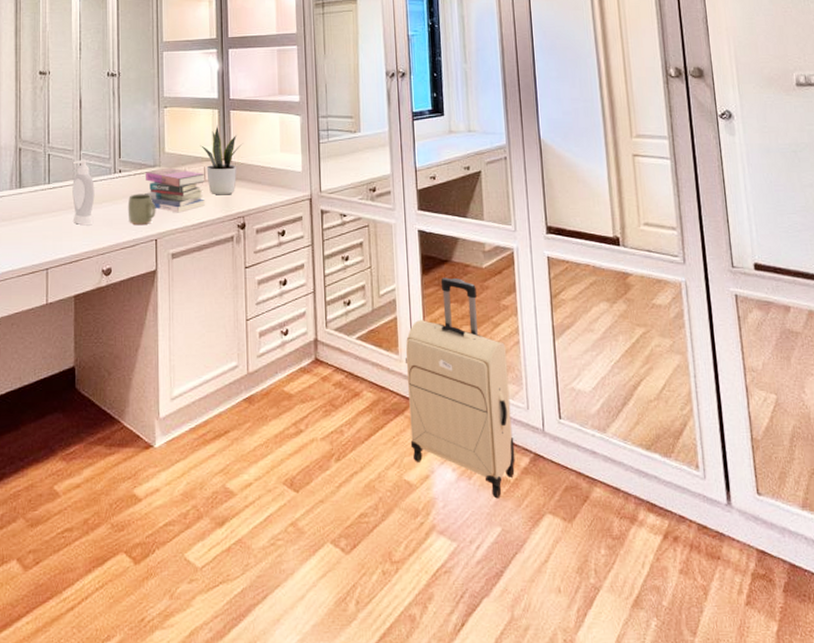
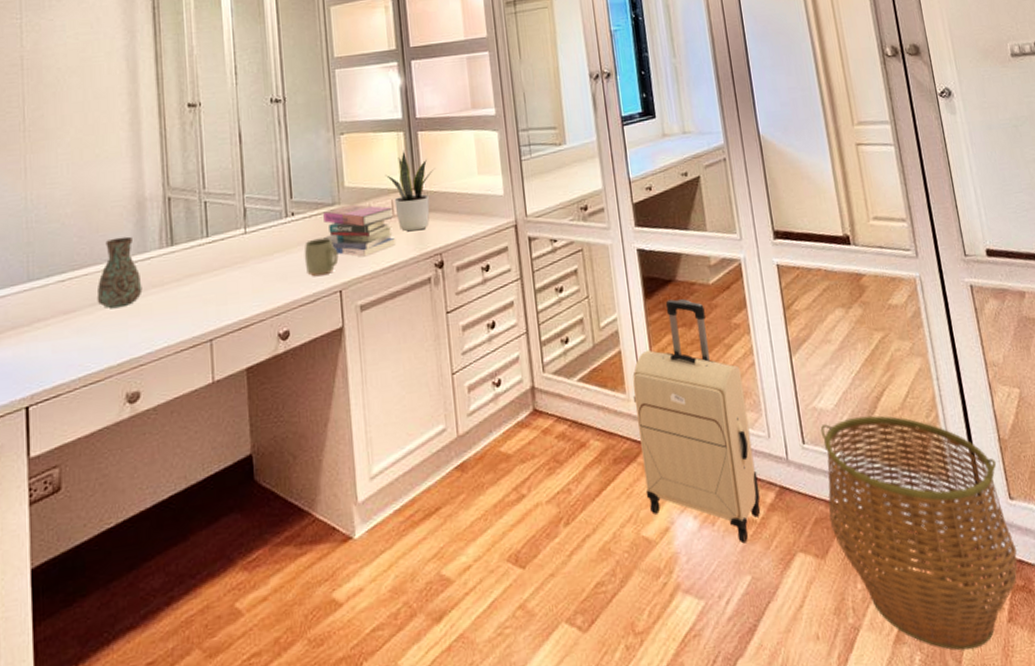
soap bottle: present [72,159,95,226] -> none [234,204,265,284]
basket: none [577,401,761,623] -> present [820,415,1018,650]

